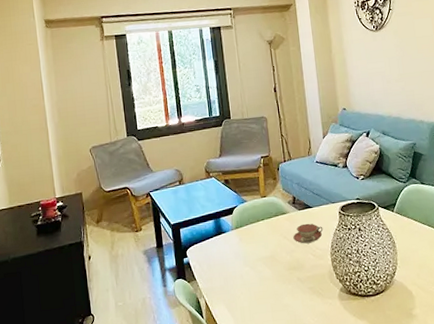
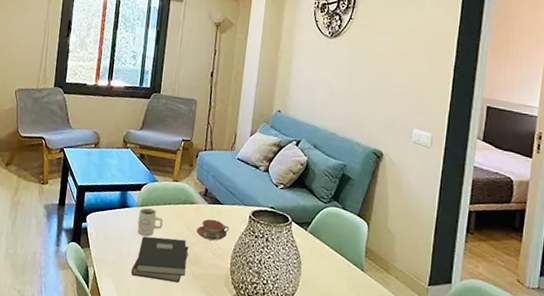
mug: none [235,228,261,256] -> present [137,208,163,237]
hardback book: none [240,249,292,295] -> present [131,236,189,282]

